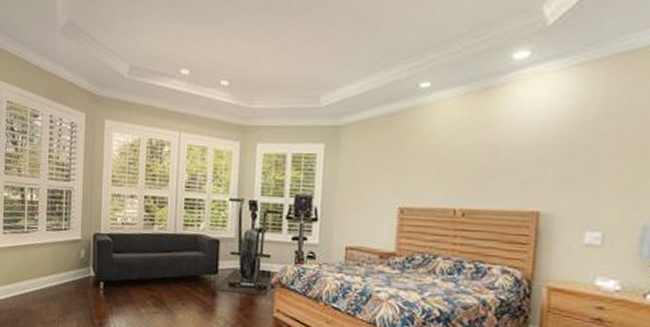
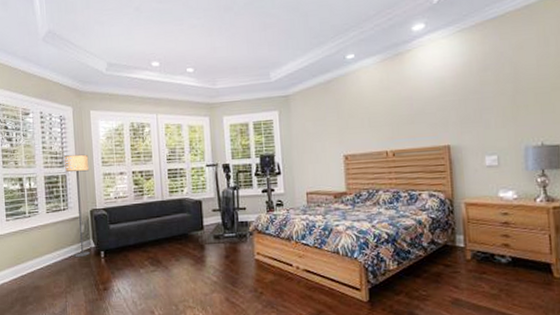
floor lamp: none [71,168,98,286] -> present [64,154,90,258]

